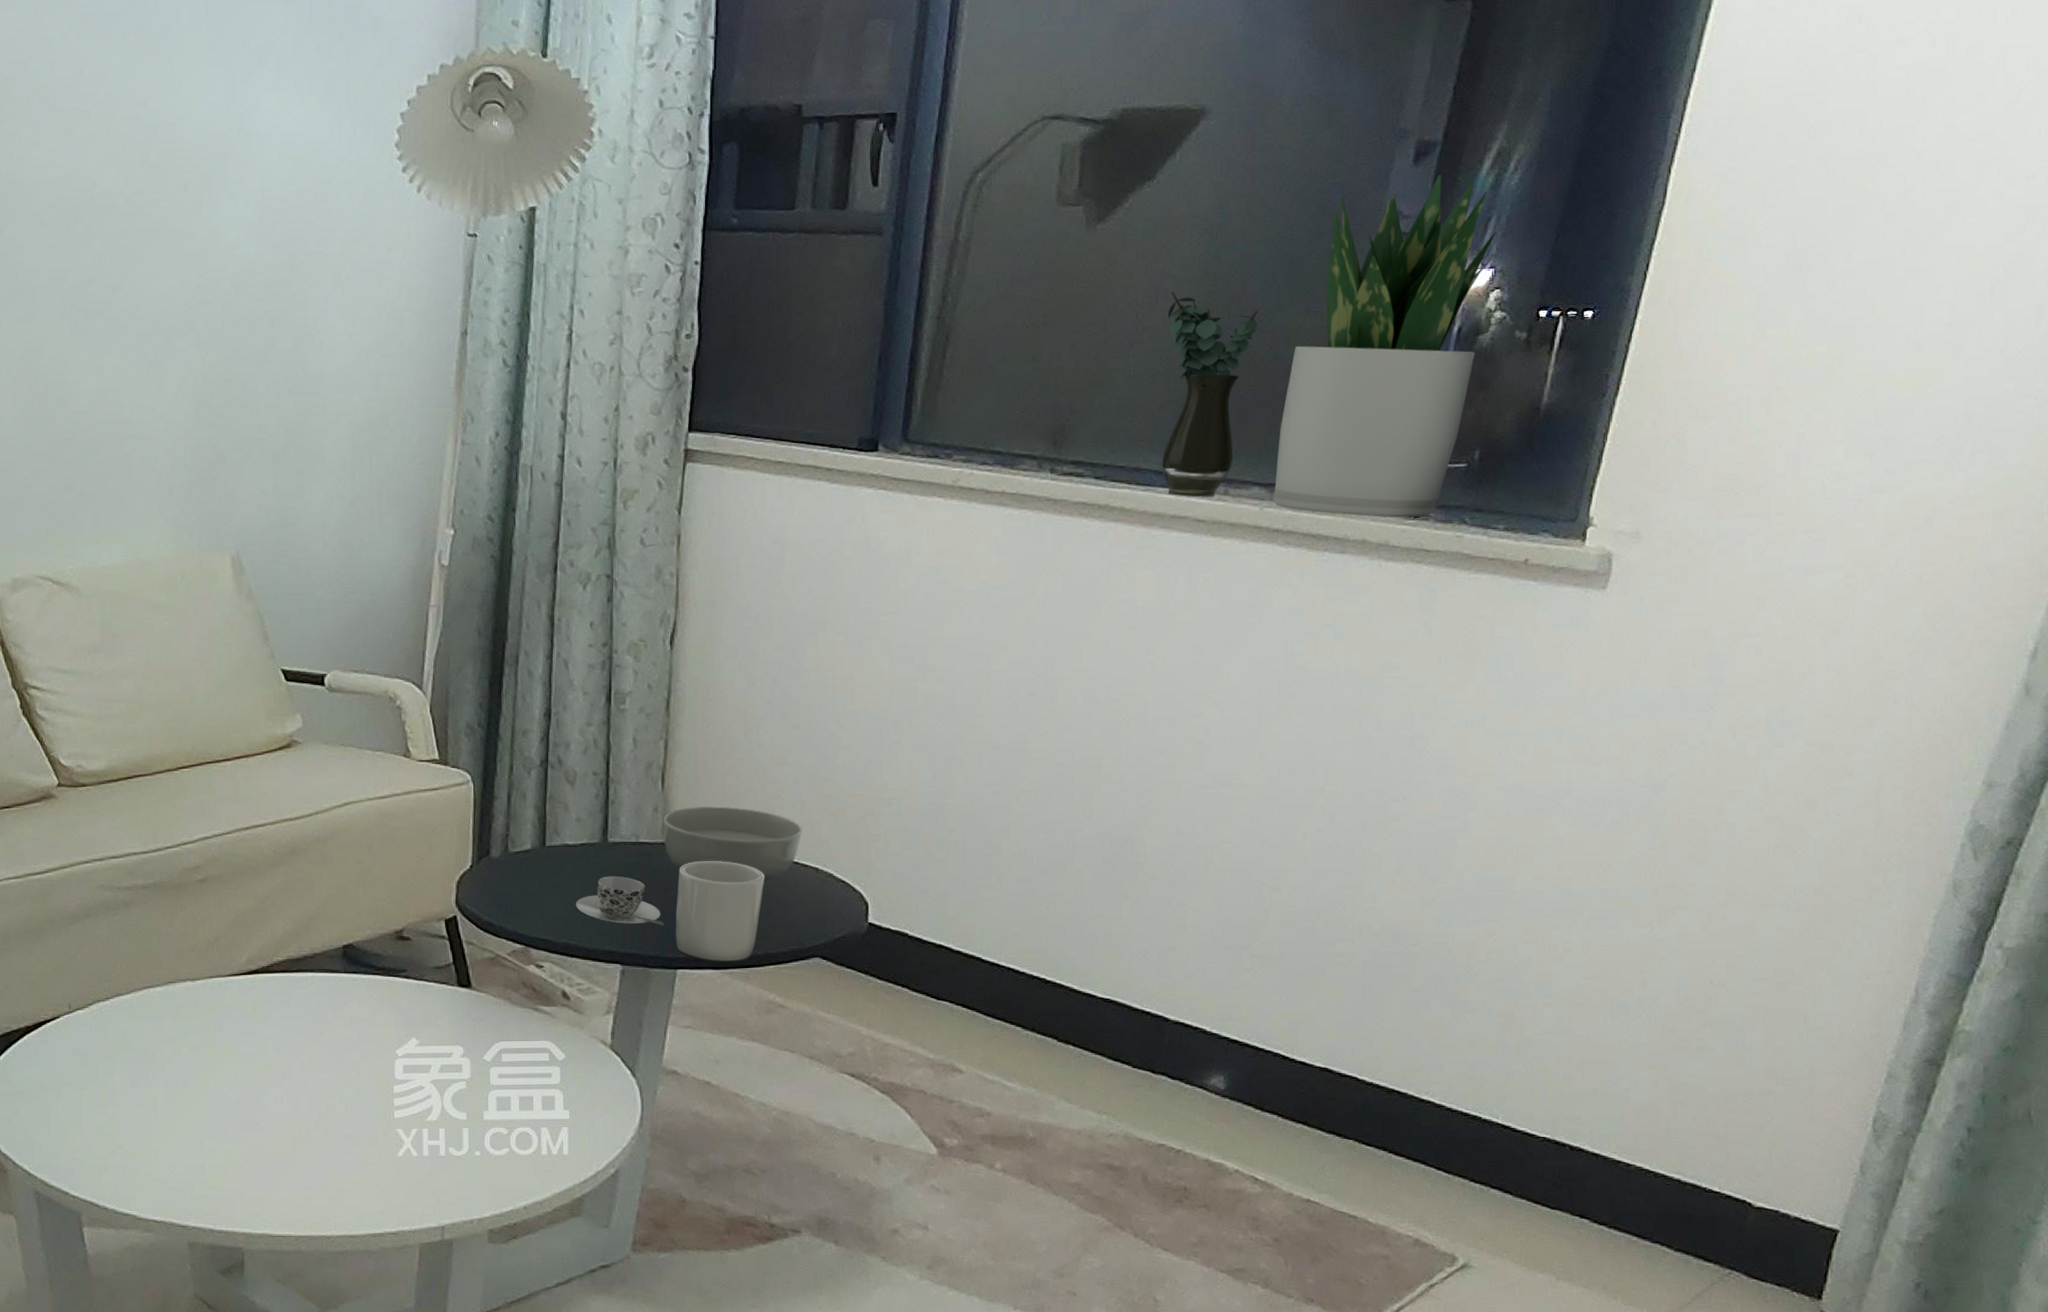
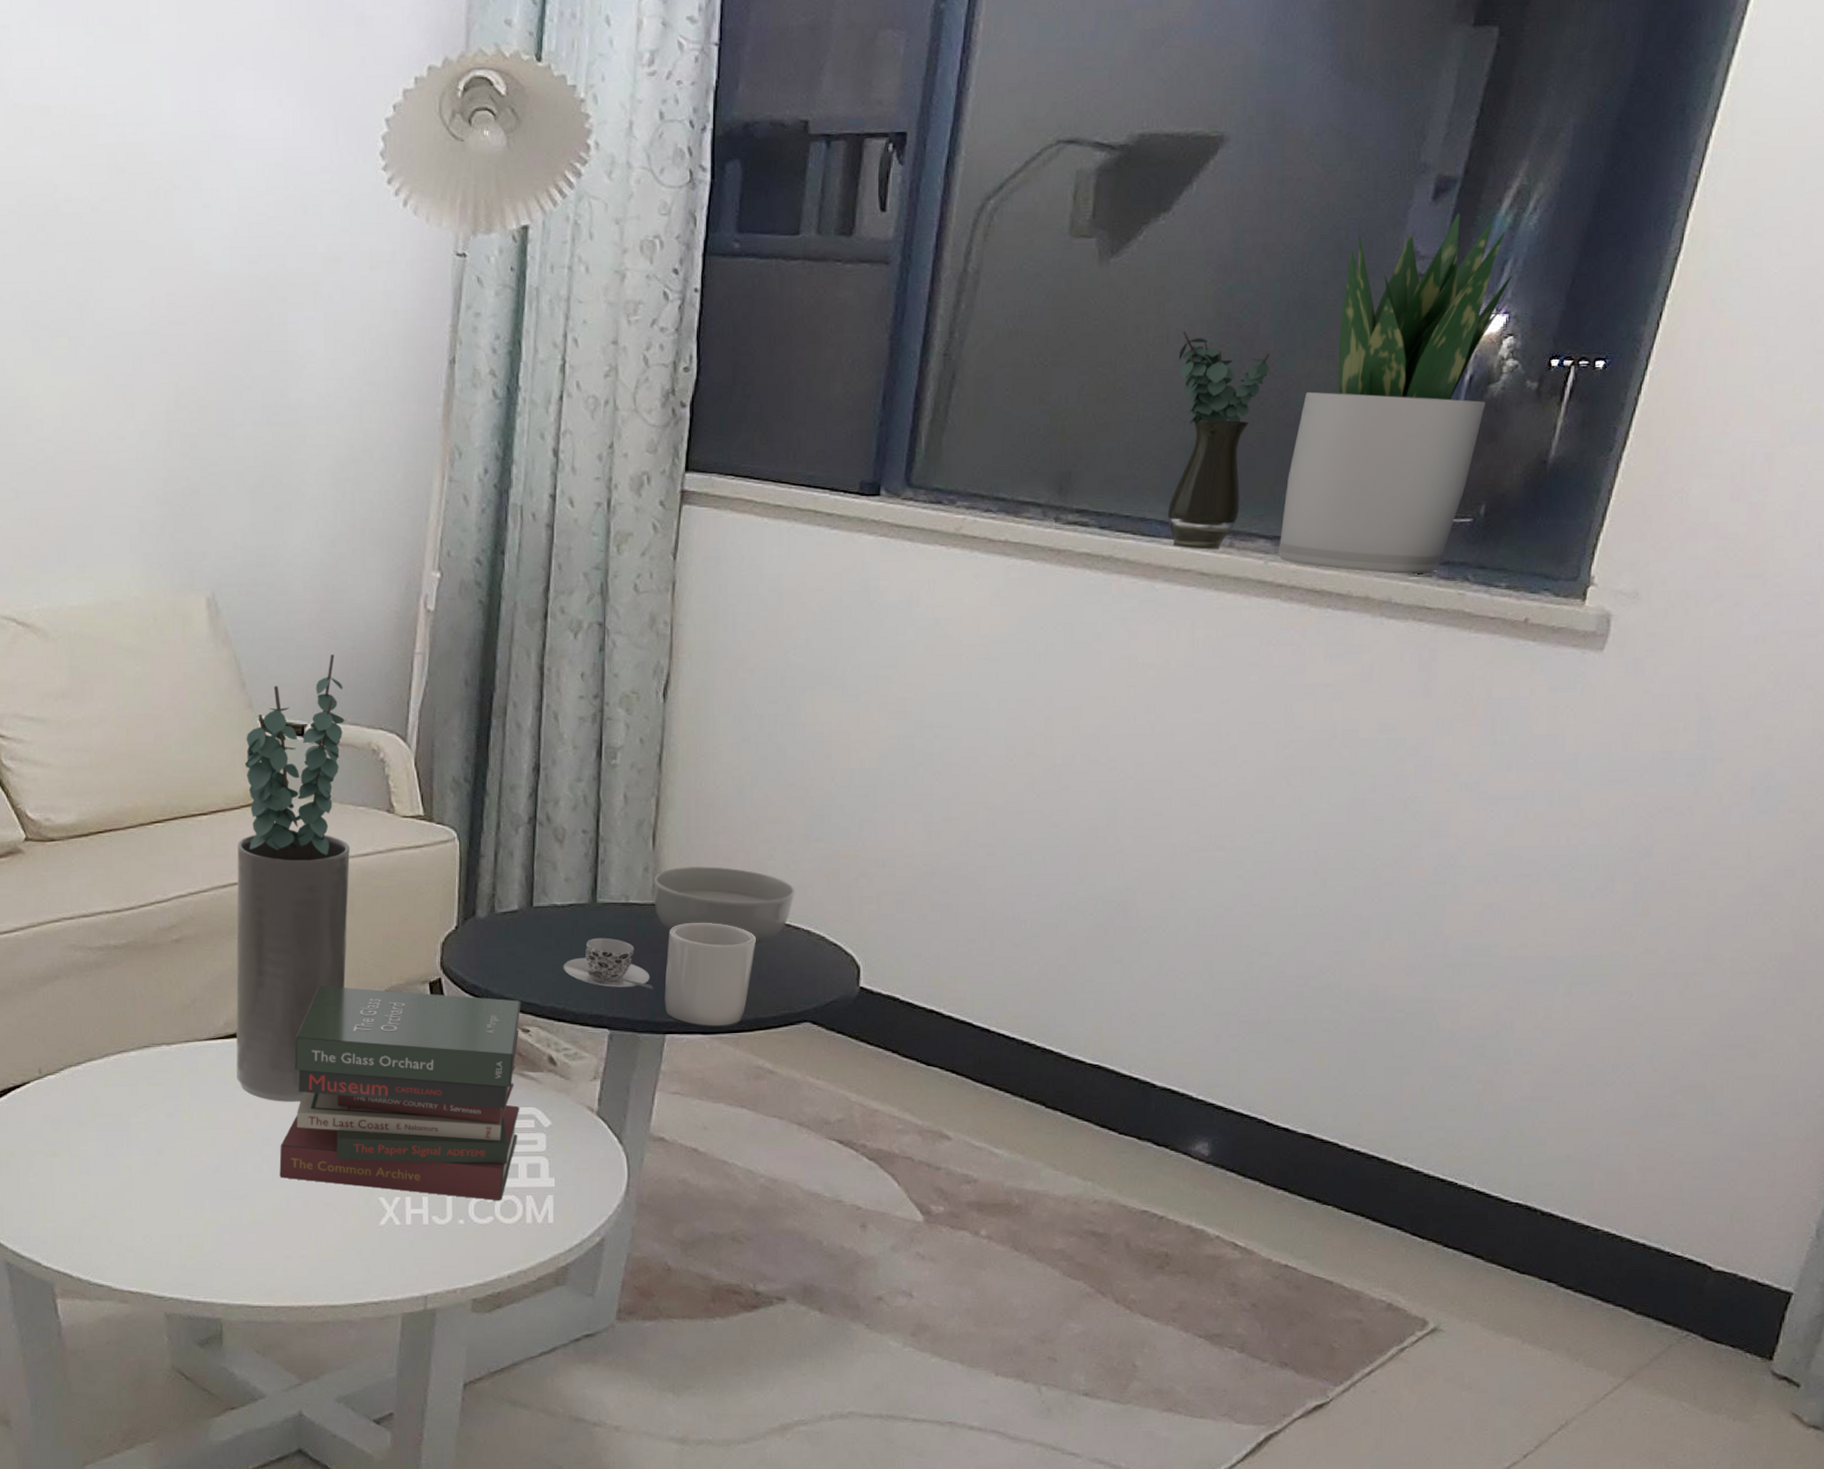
vase: none [257,608,368,1036] -> present [236,654,350,1102]
books: none [299,923,535,1133] -> present [279,985,521,1201]

